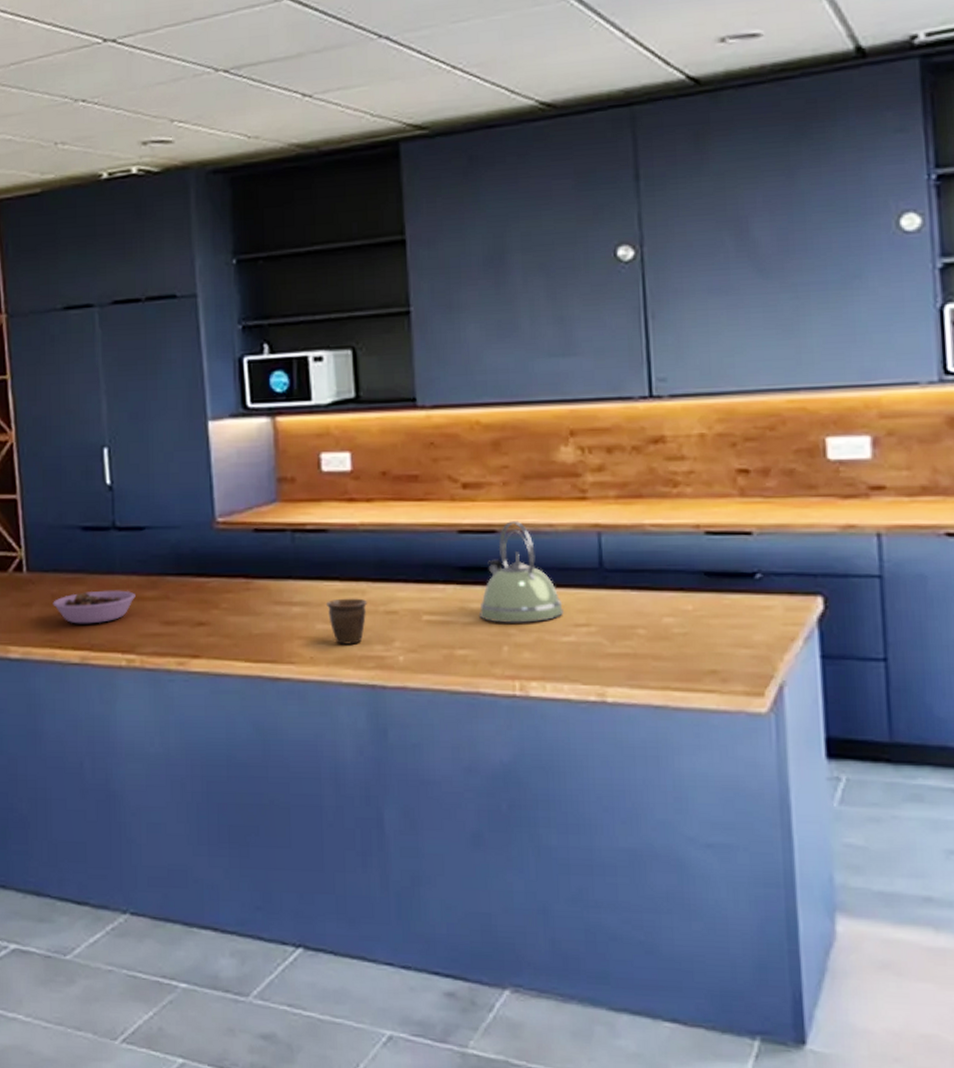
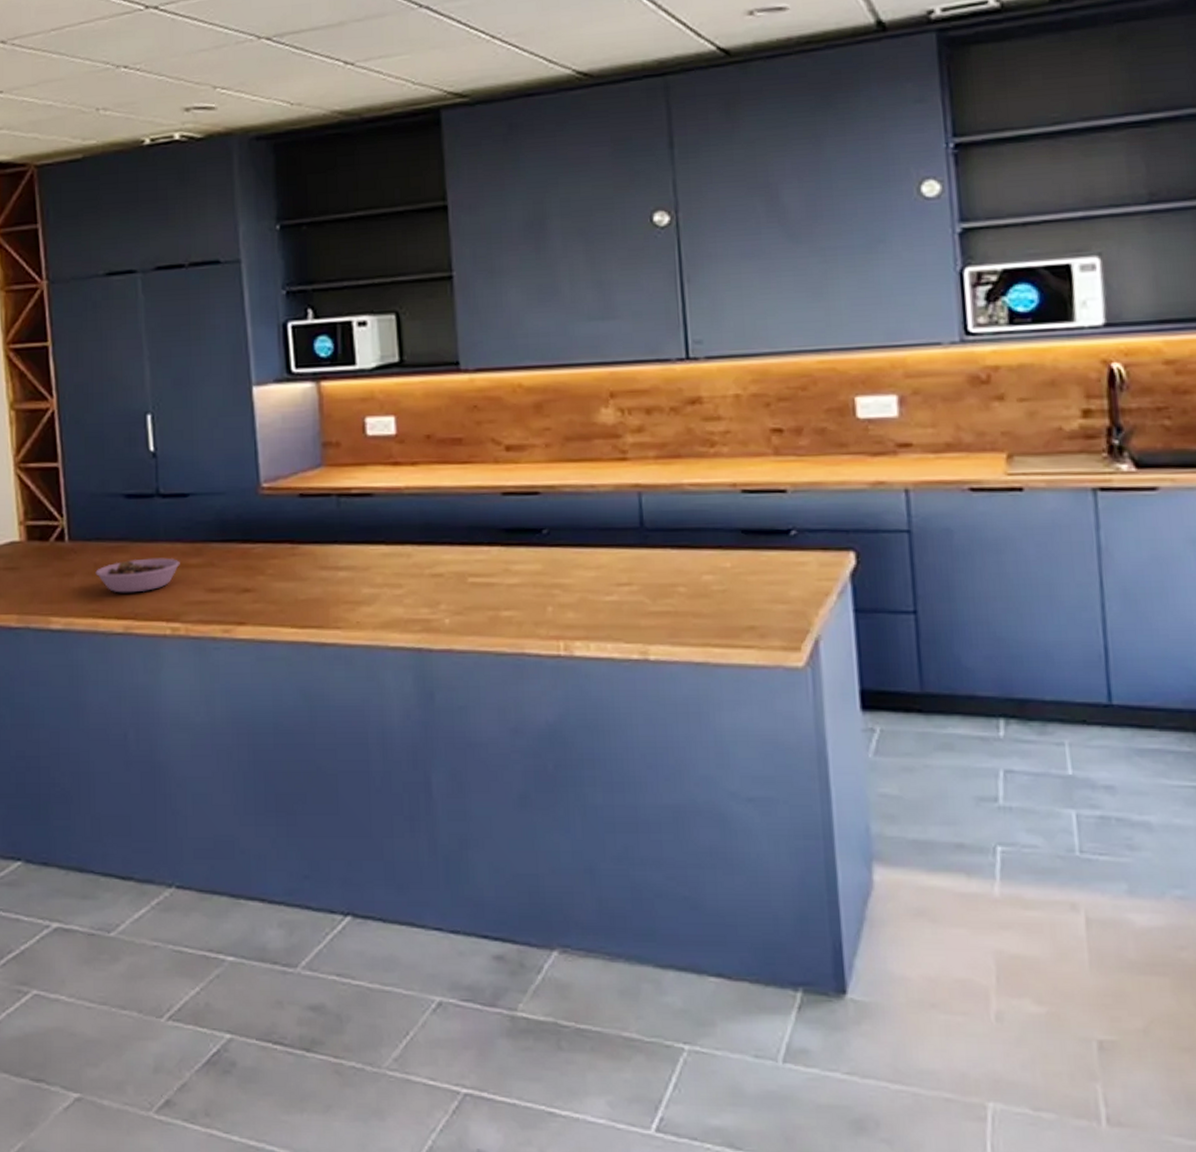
mug: present [325,598,367,645] -> none [371,561,413,608]
kettle: present [479,521,565,623] -> none [524,482,607,584]

